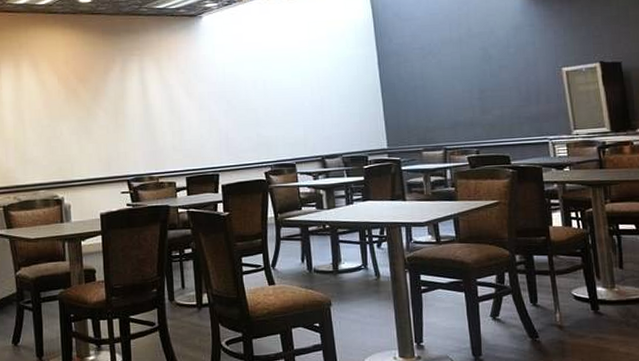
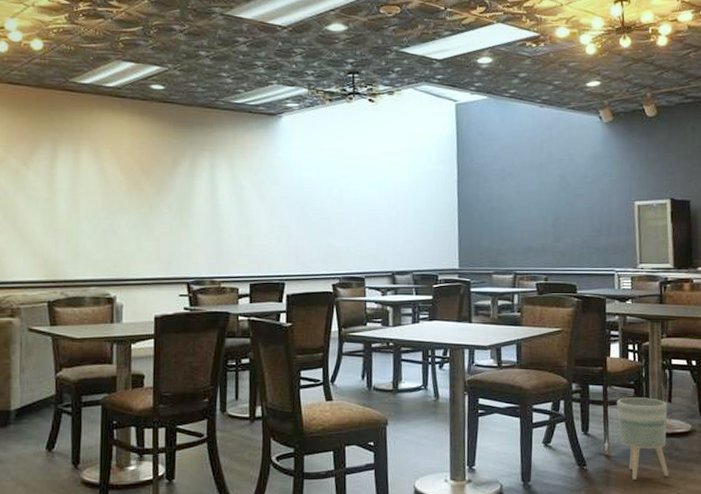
planter: none [564,265,629,350] -> present [617,397,669,480]

